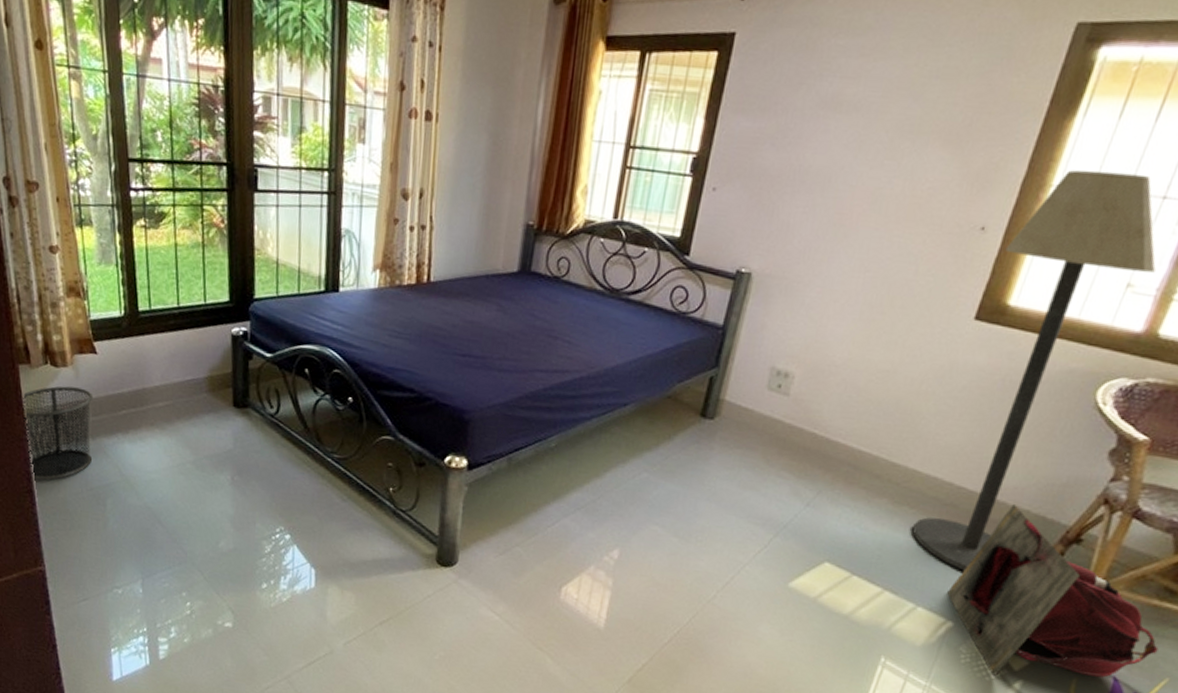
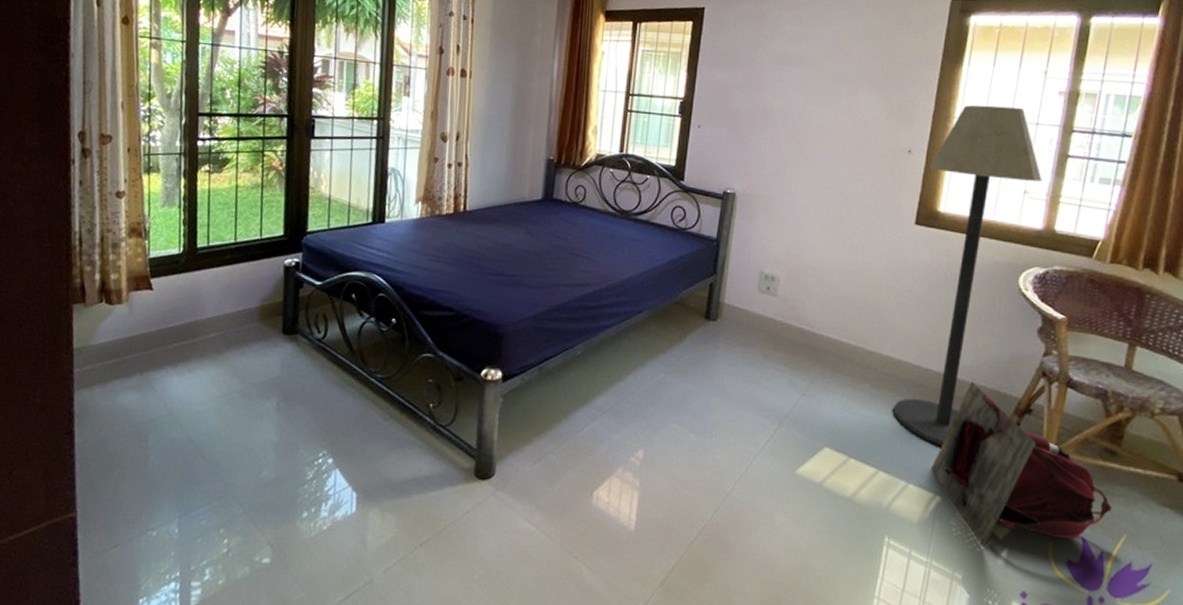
waste bin: present [22,386,94,480] -> none [72,323,146,420]

